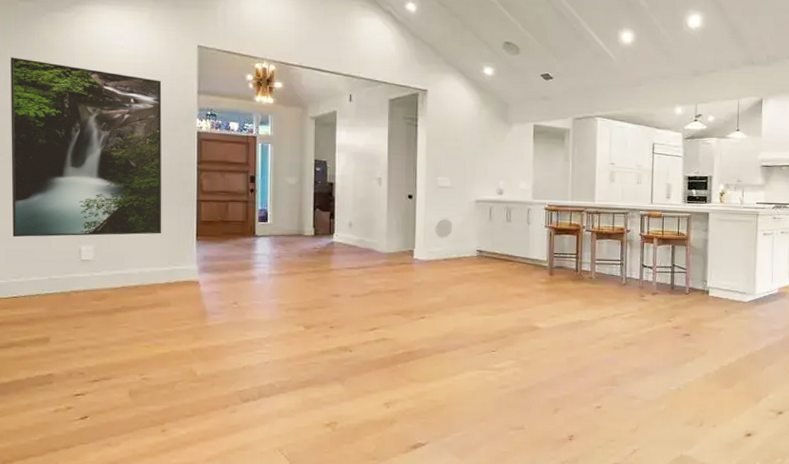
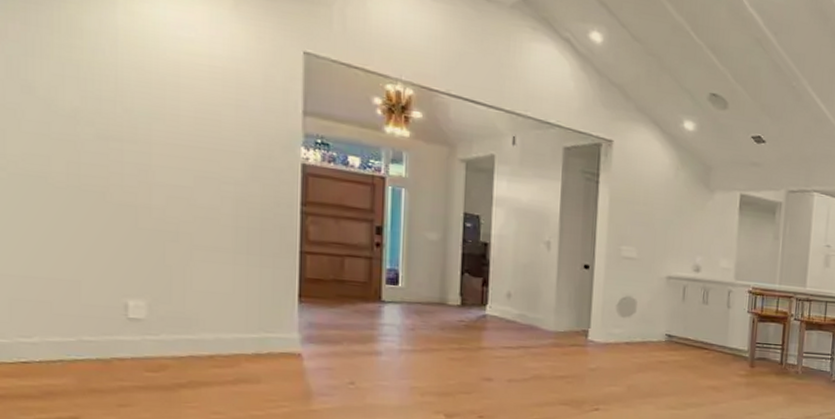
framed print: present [11,57,162,238] -> none [14,35,251,292]

